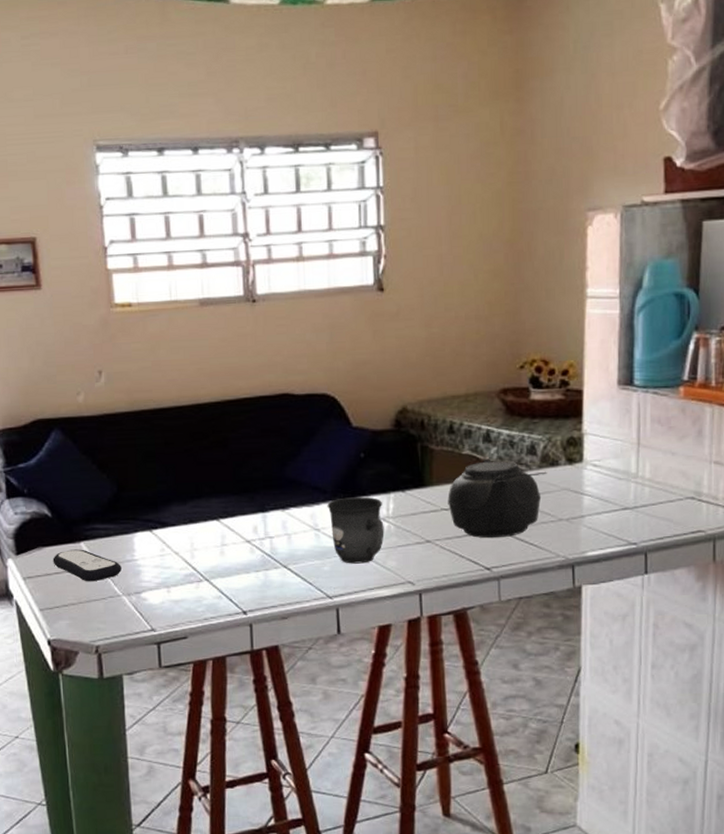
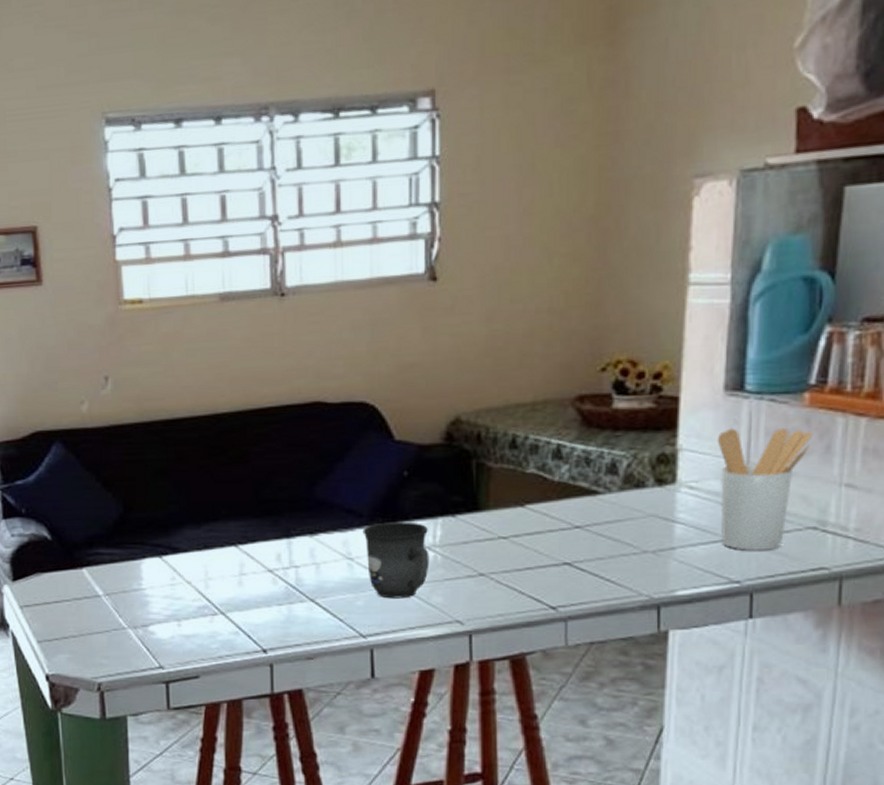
remote control: present [53,549,122,582] -> none [52,576,127,613]
teapot: present [448,459,547,539] -> none [507,478,631,573]
utensil holder: none [613,416,688,517] -> present [717,428,813,551]

